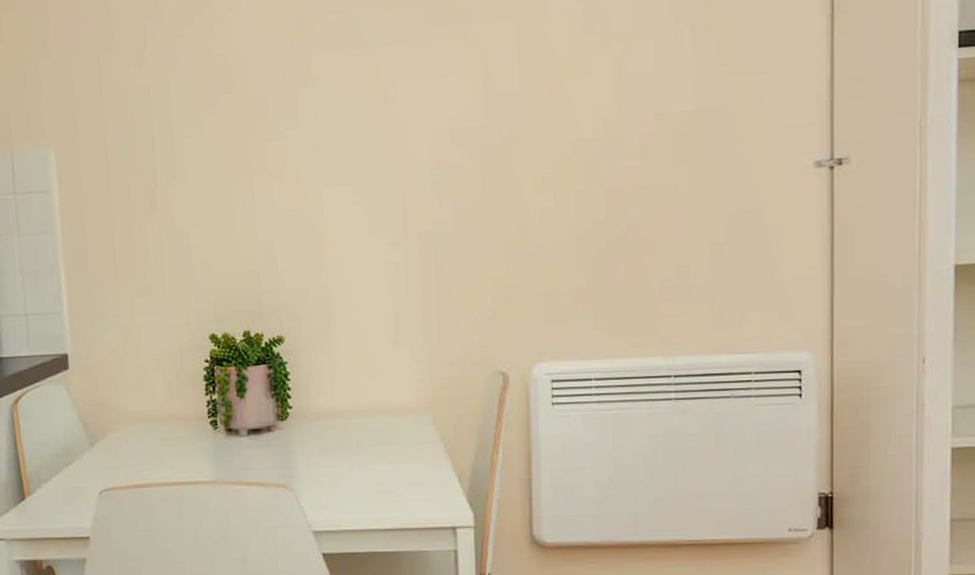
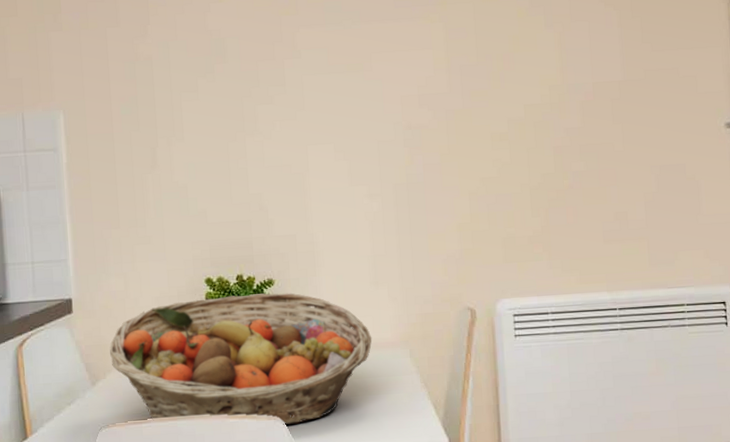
fruit basket: none [108,351,392,493] -> present [110,293,372,425]

